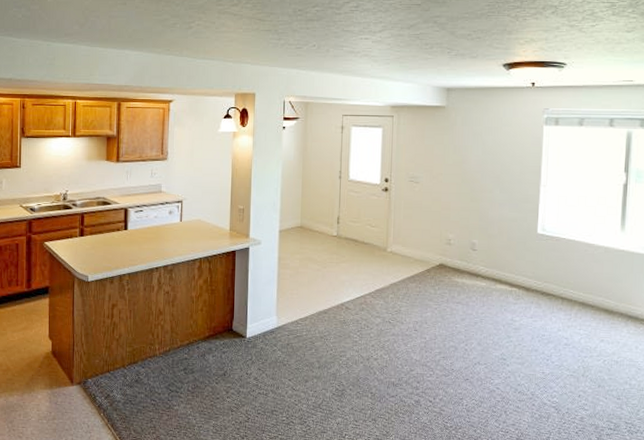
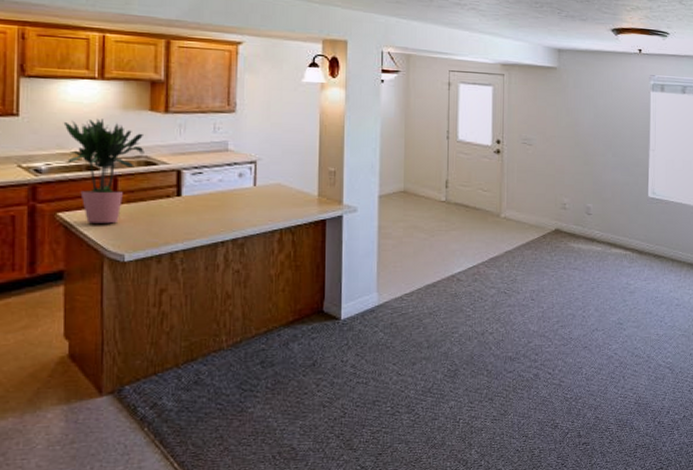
potted plant: none [49,168,103,251] -> present [63,118,145,224]

